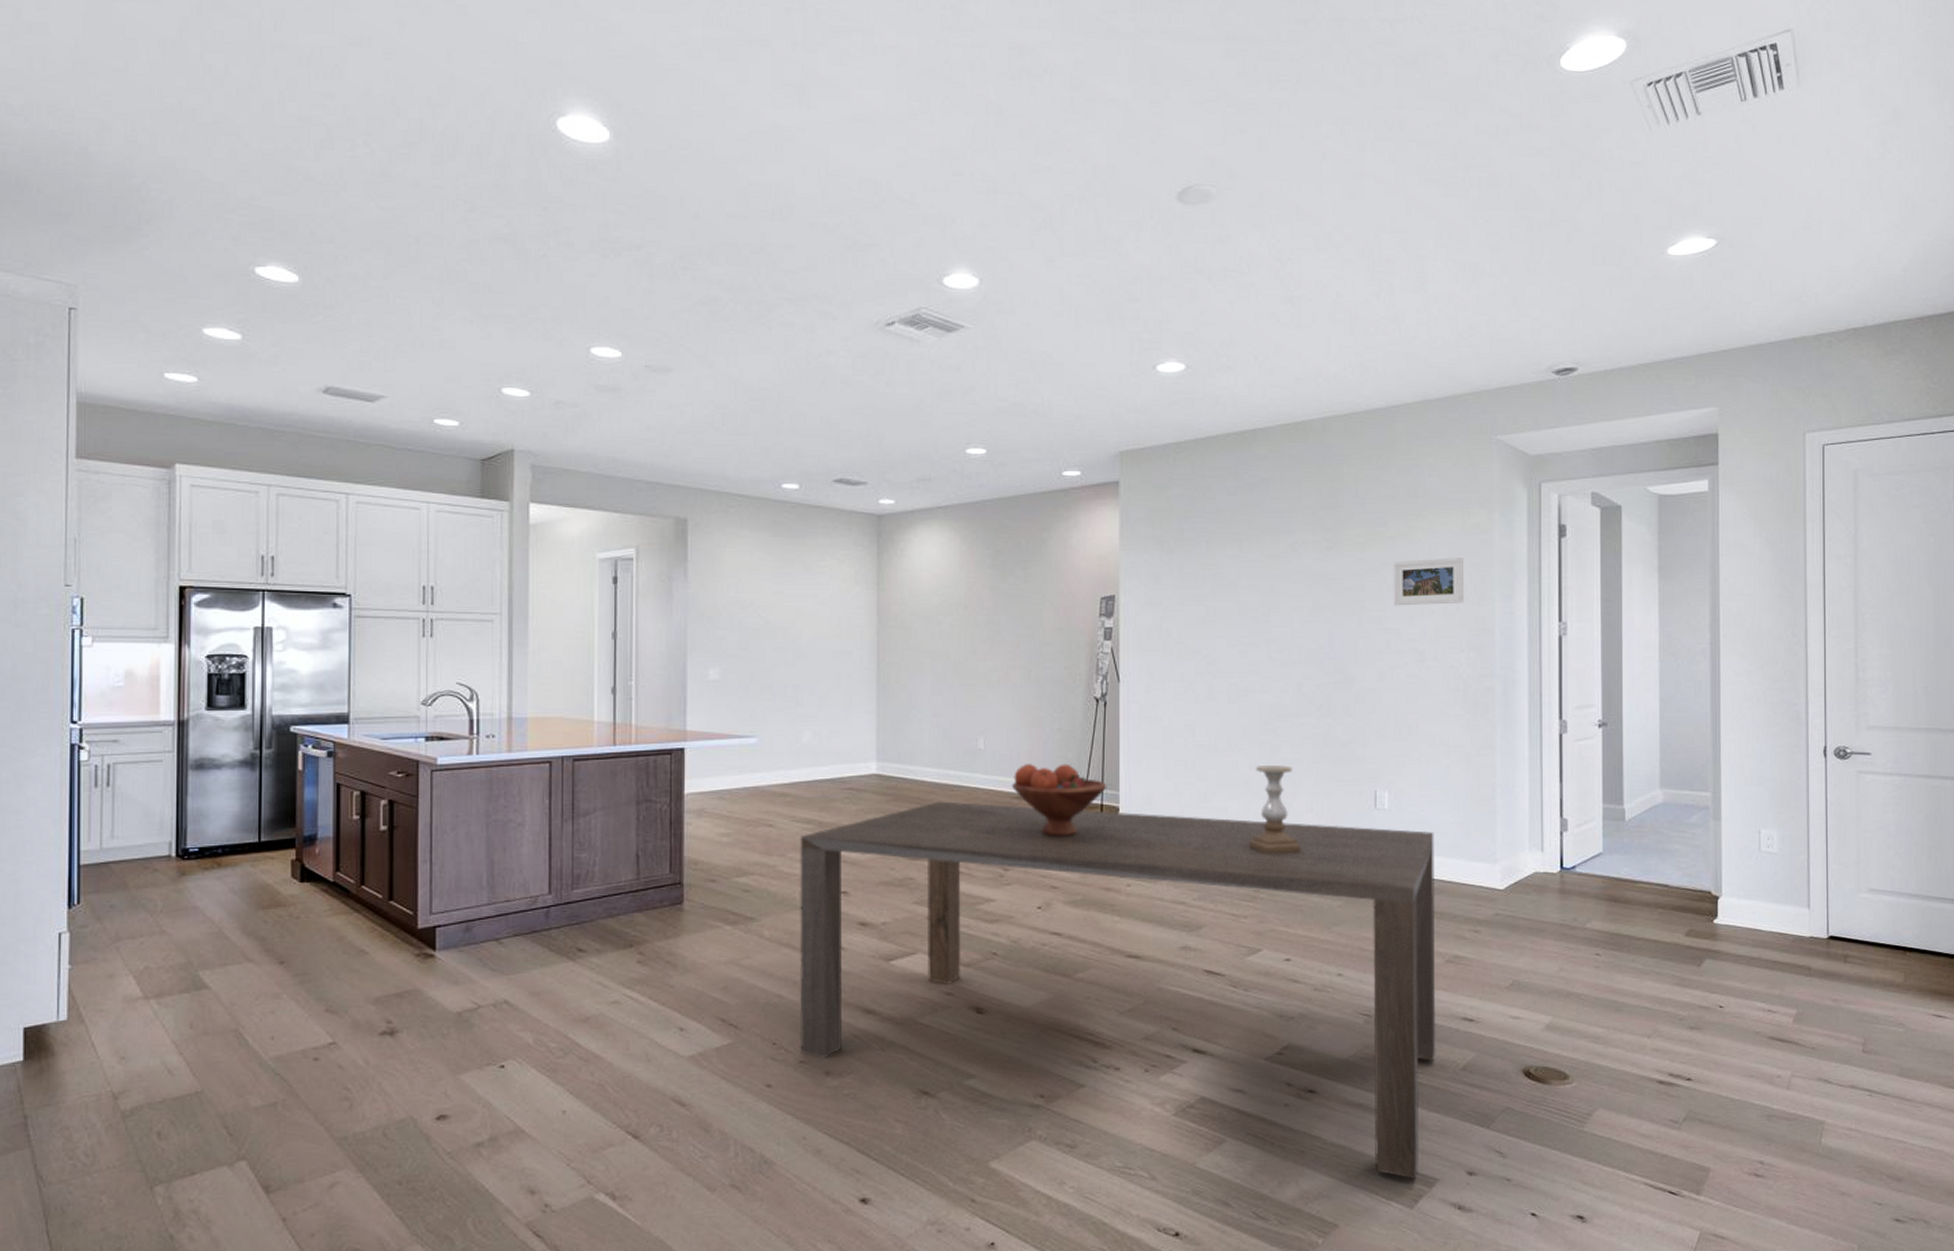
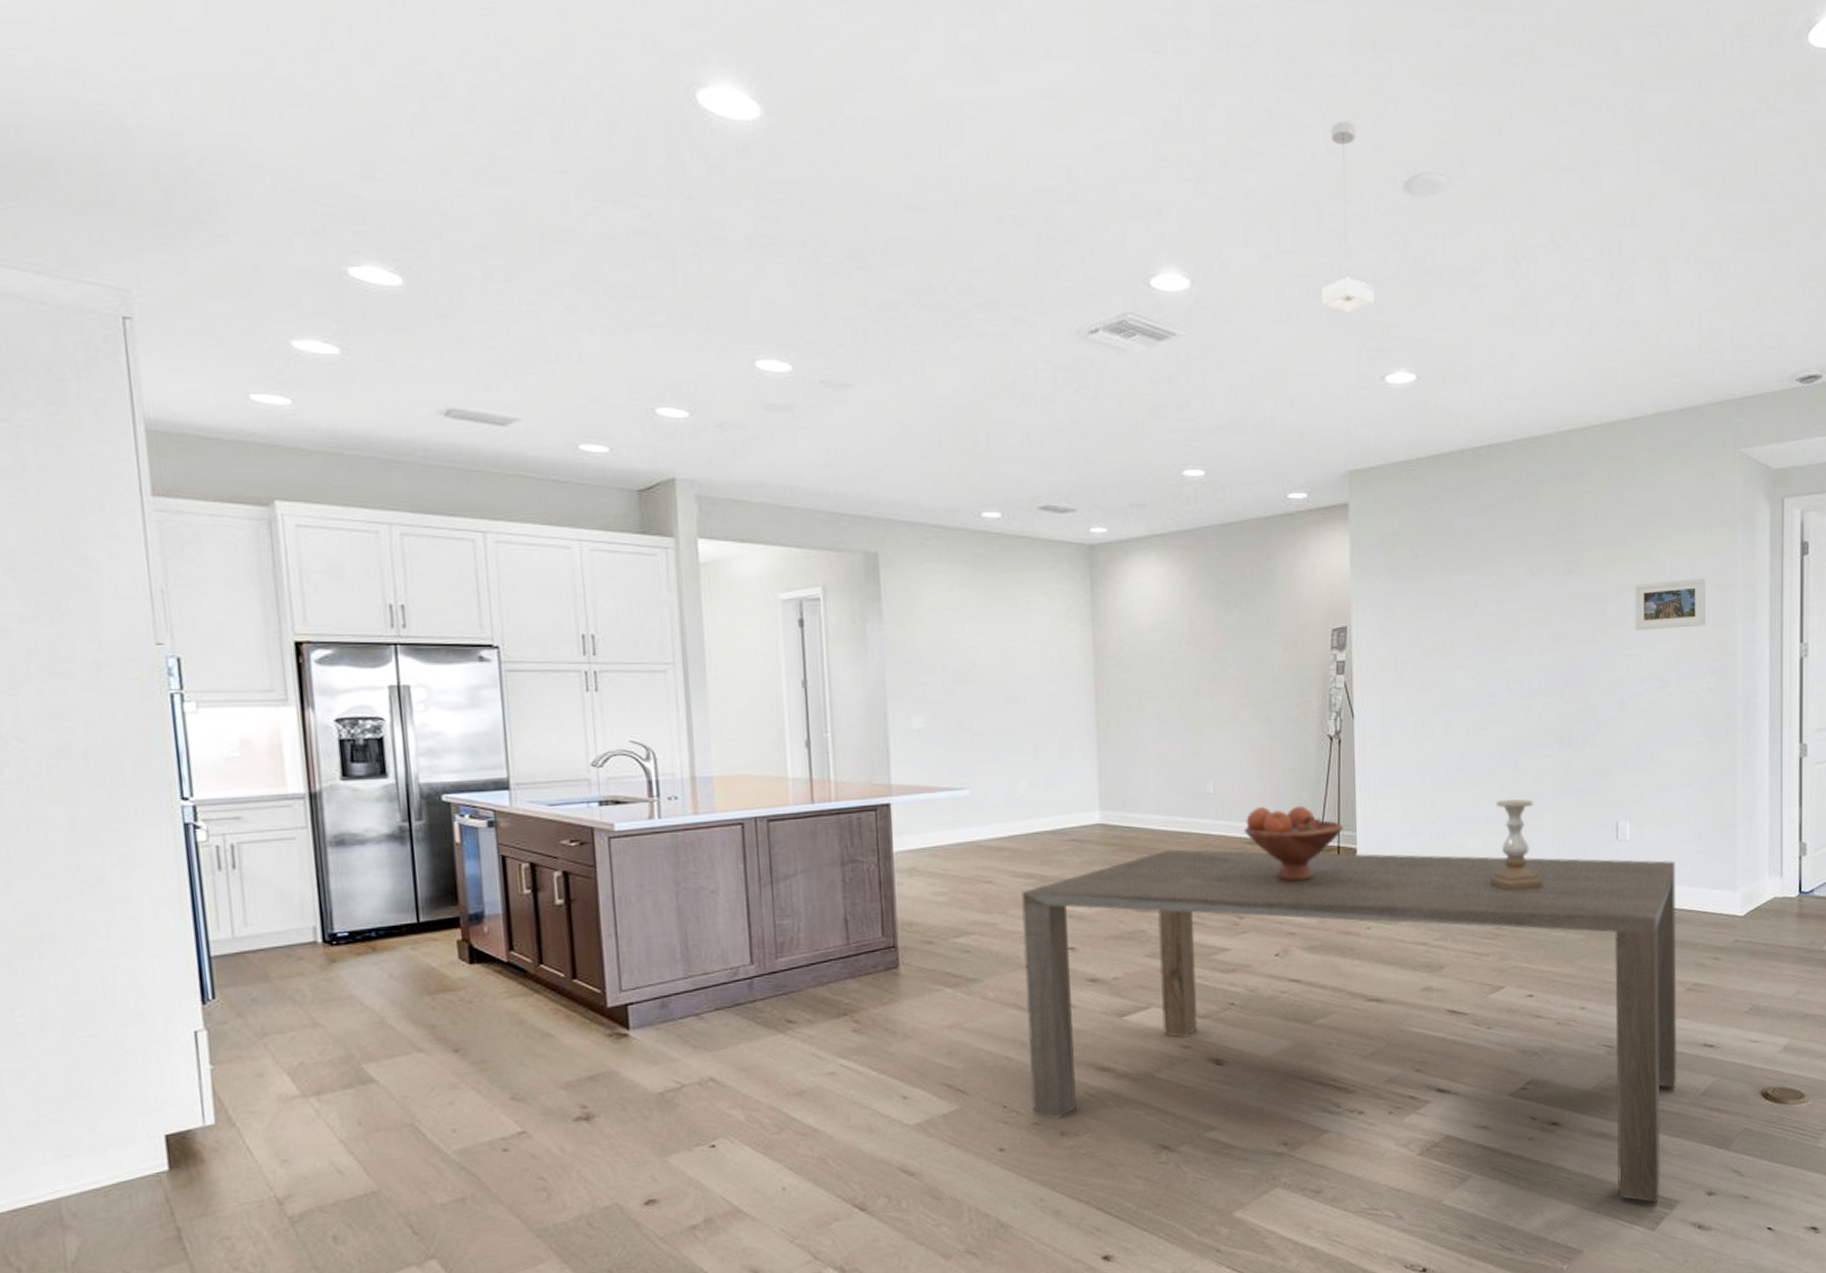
pendant lamp: none [1099,140,1148,310] -> present [1321,121,1375,314]

